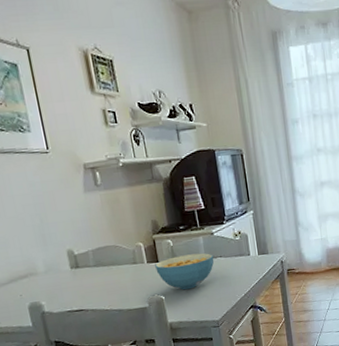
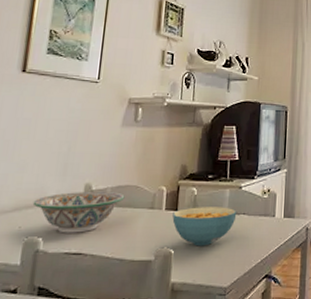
decorative bowl: none [25,253,107,296] -> present [32,191,125,233]

